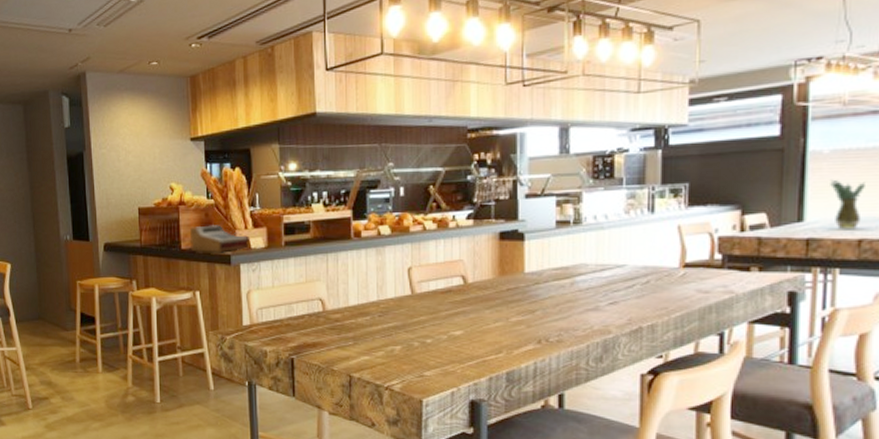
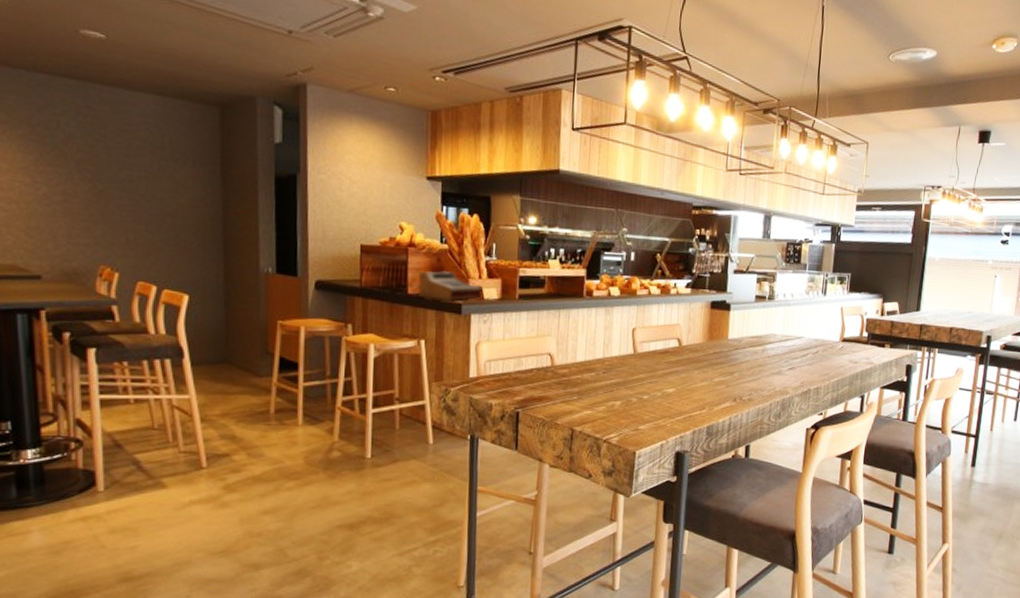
vase: present [830,179,865,230] -> none [938,280,958,320]

